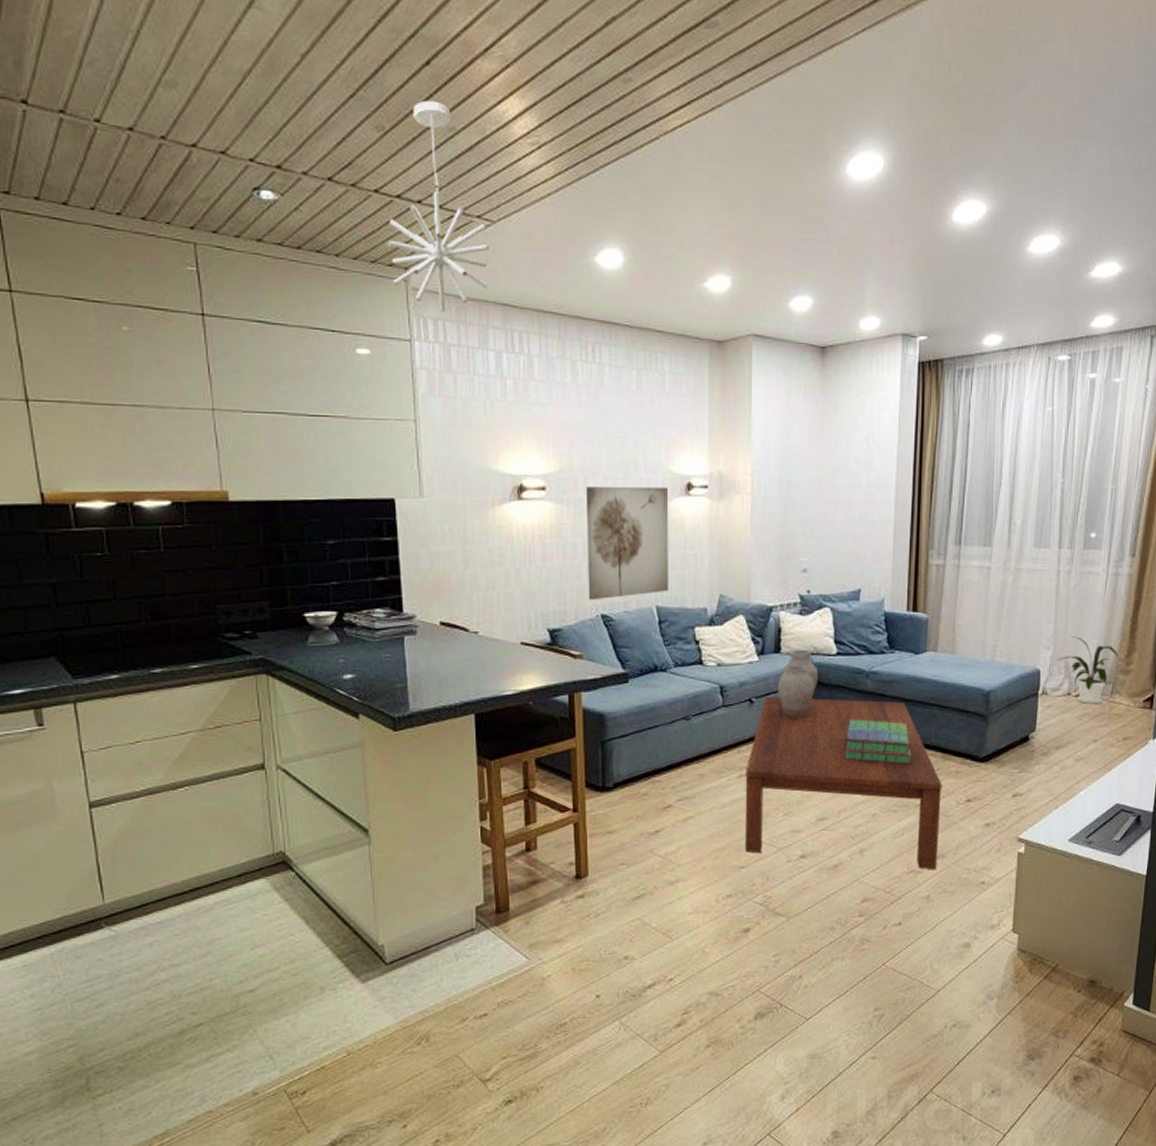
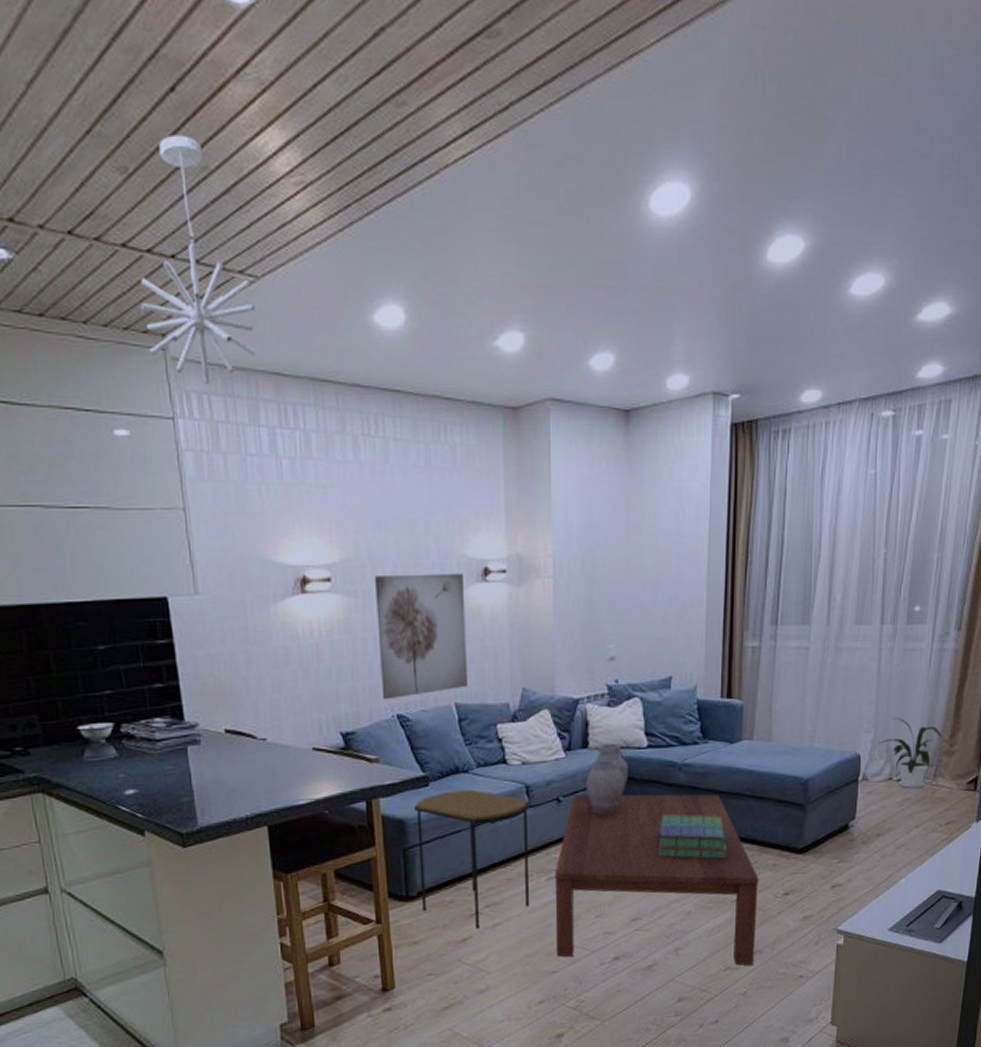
side table: none [614,687,723,822] -> present [414,789,530,929]

